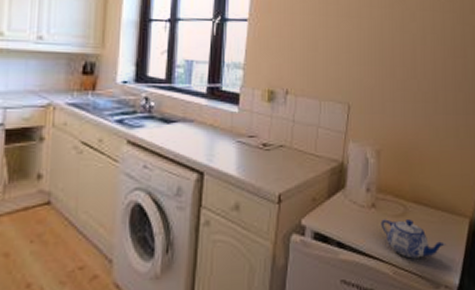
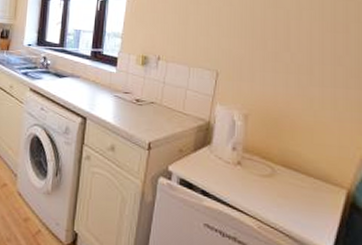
teapot: present [380,219,446,259] -> none [246,177,318,219]

